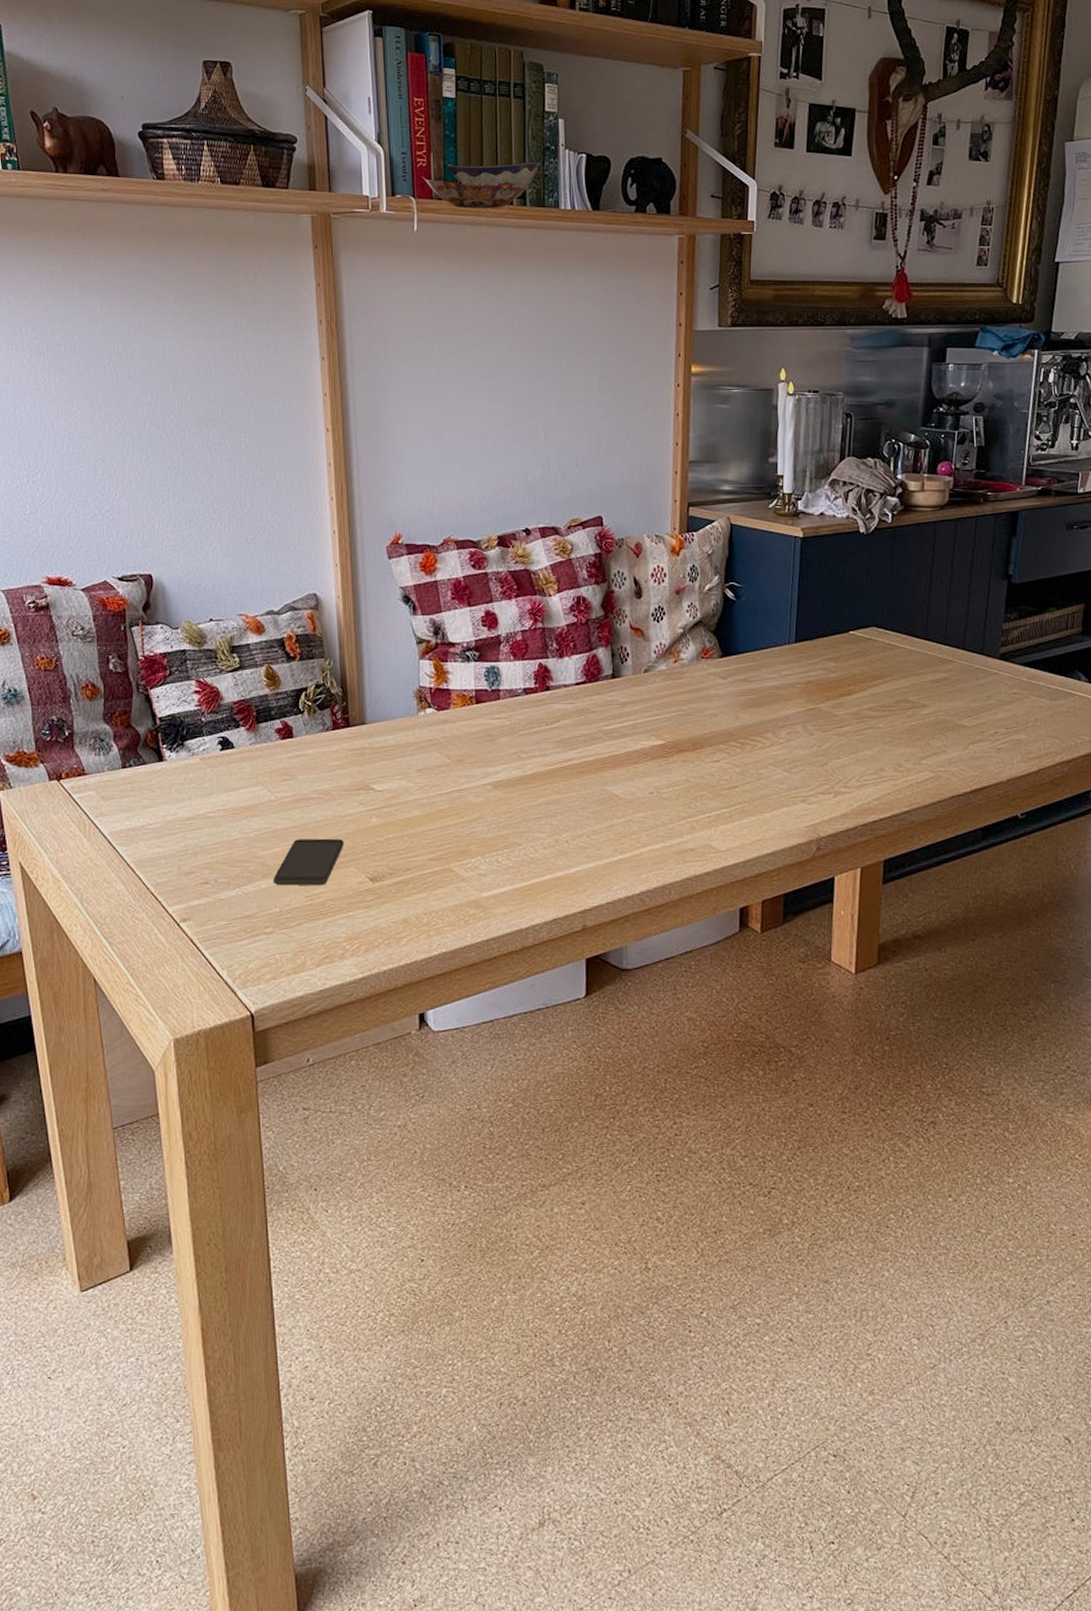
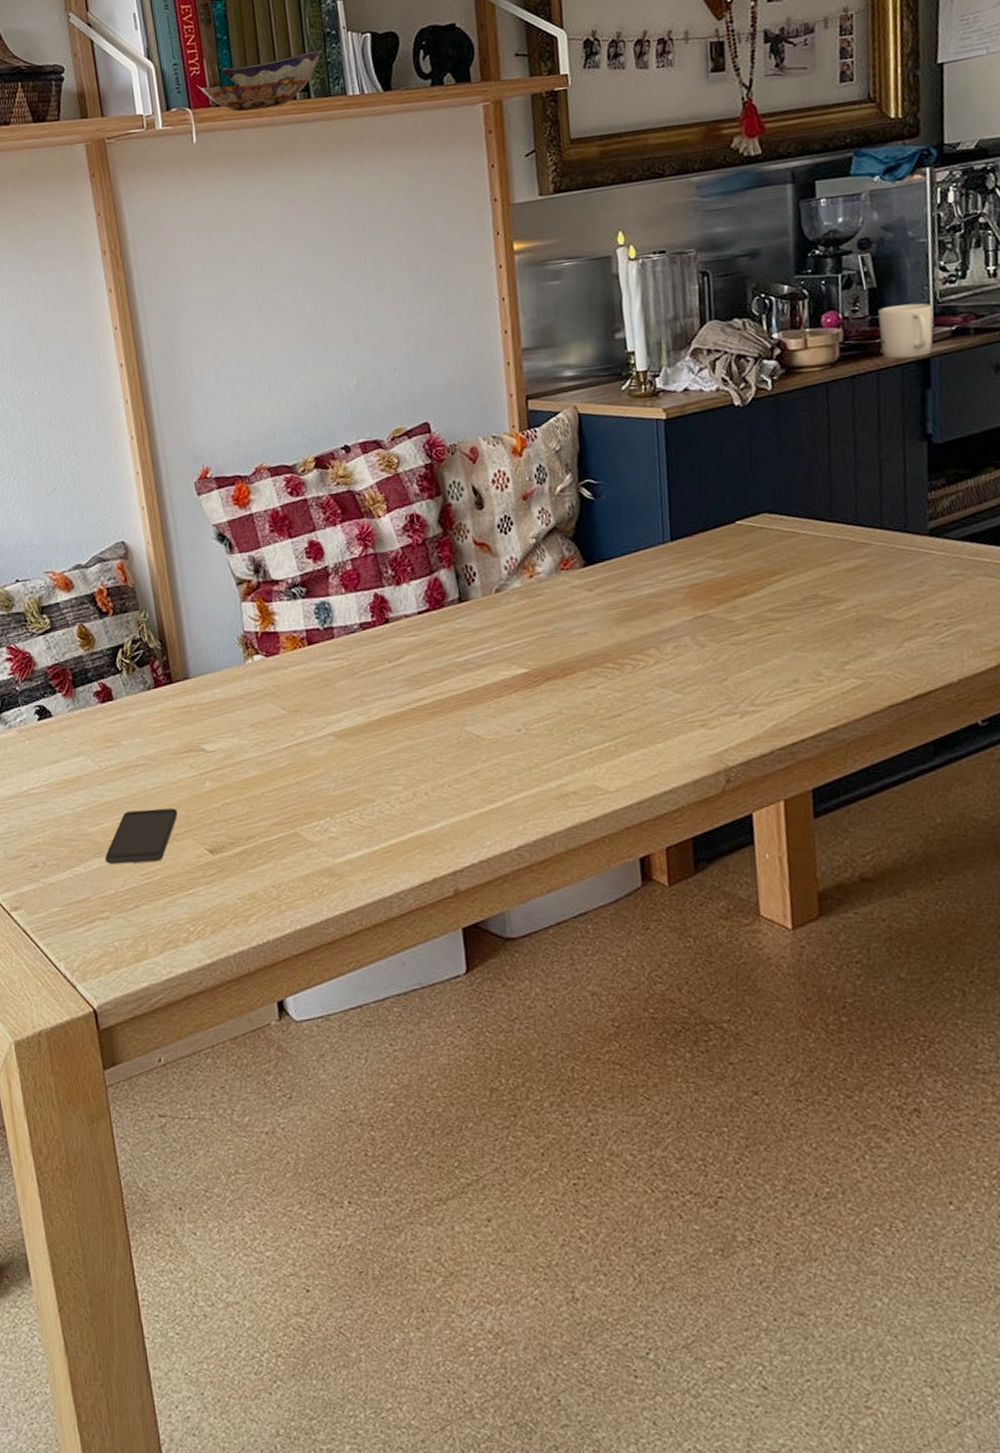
mug: none [981,463,1026,509] -> present [877,303,934,359]

